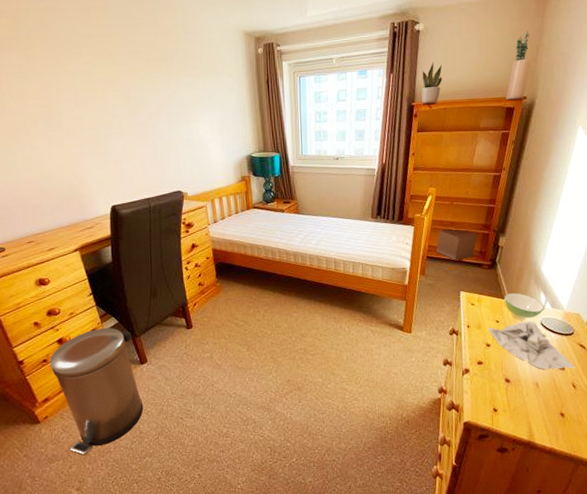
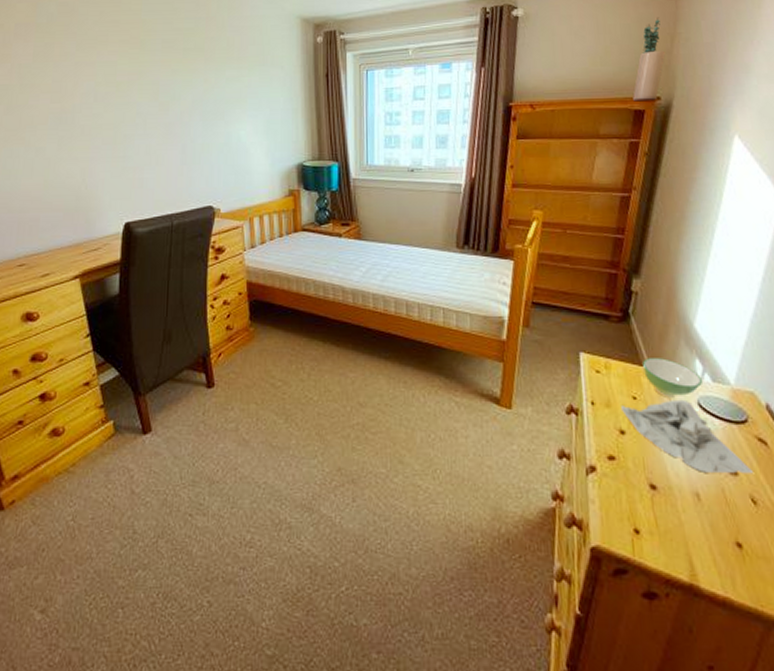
pedal bin: present [49,327,144,456] -> none [26,381,141,561]
potted plant: present [421,61,442,105] -> none [520,53,549,106]
decorative box: present [436,227,478,261] -> none [544,263,602,309]

